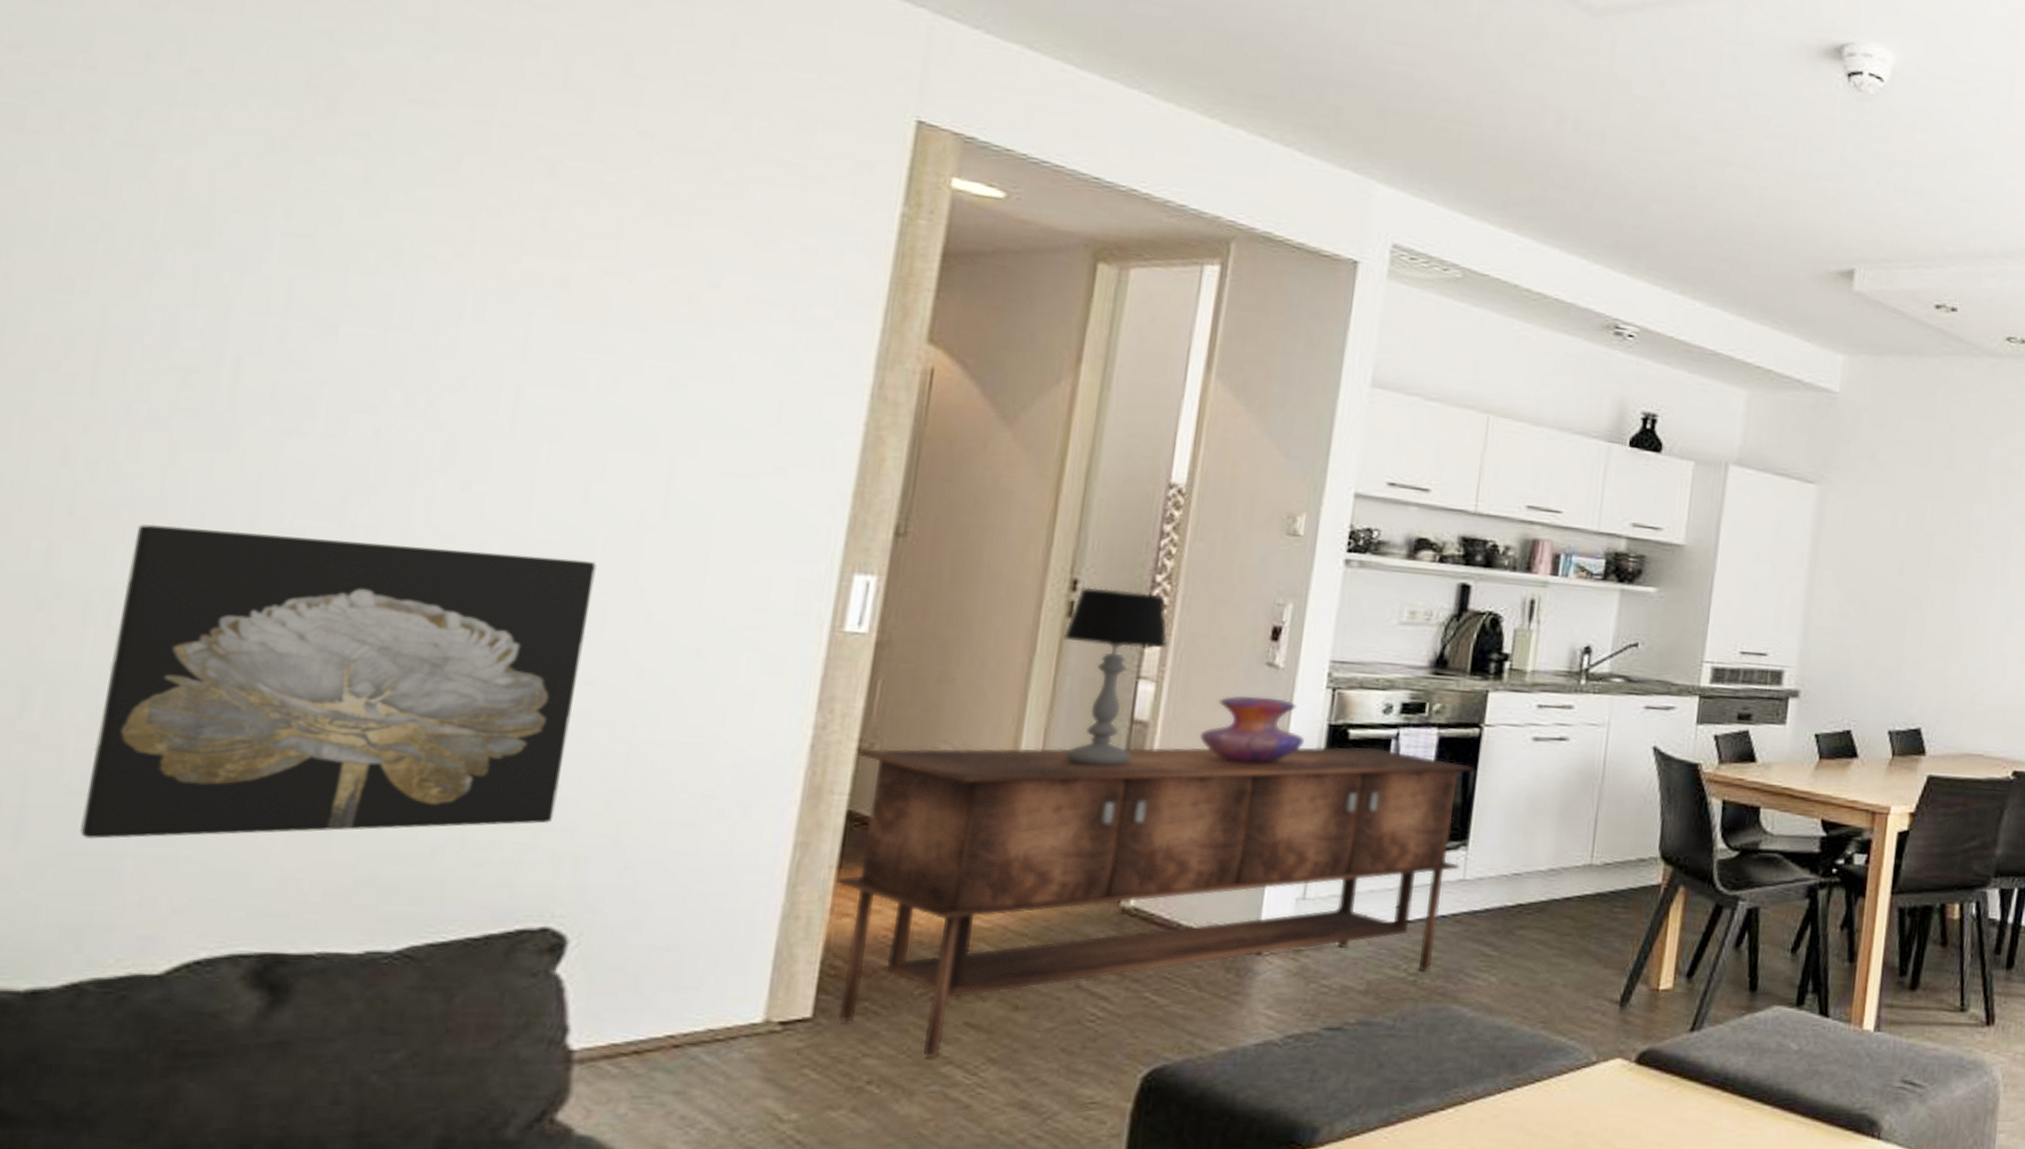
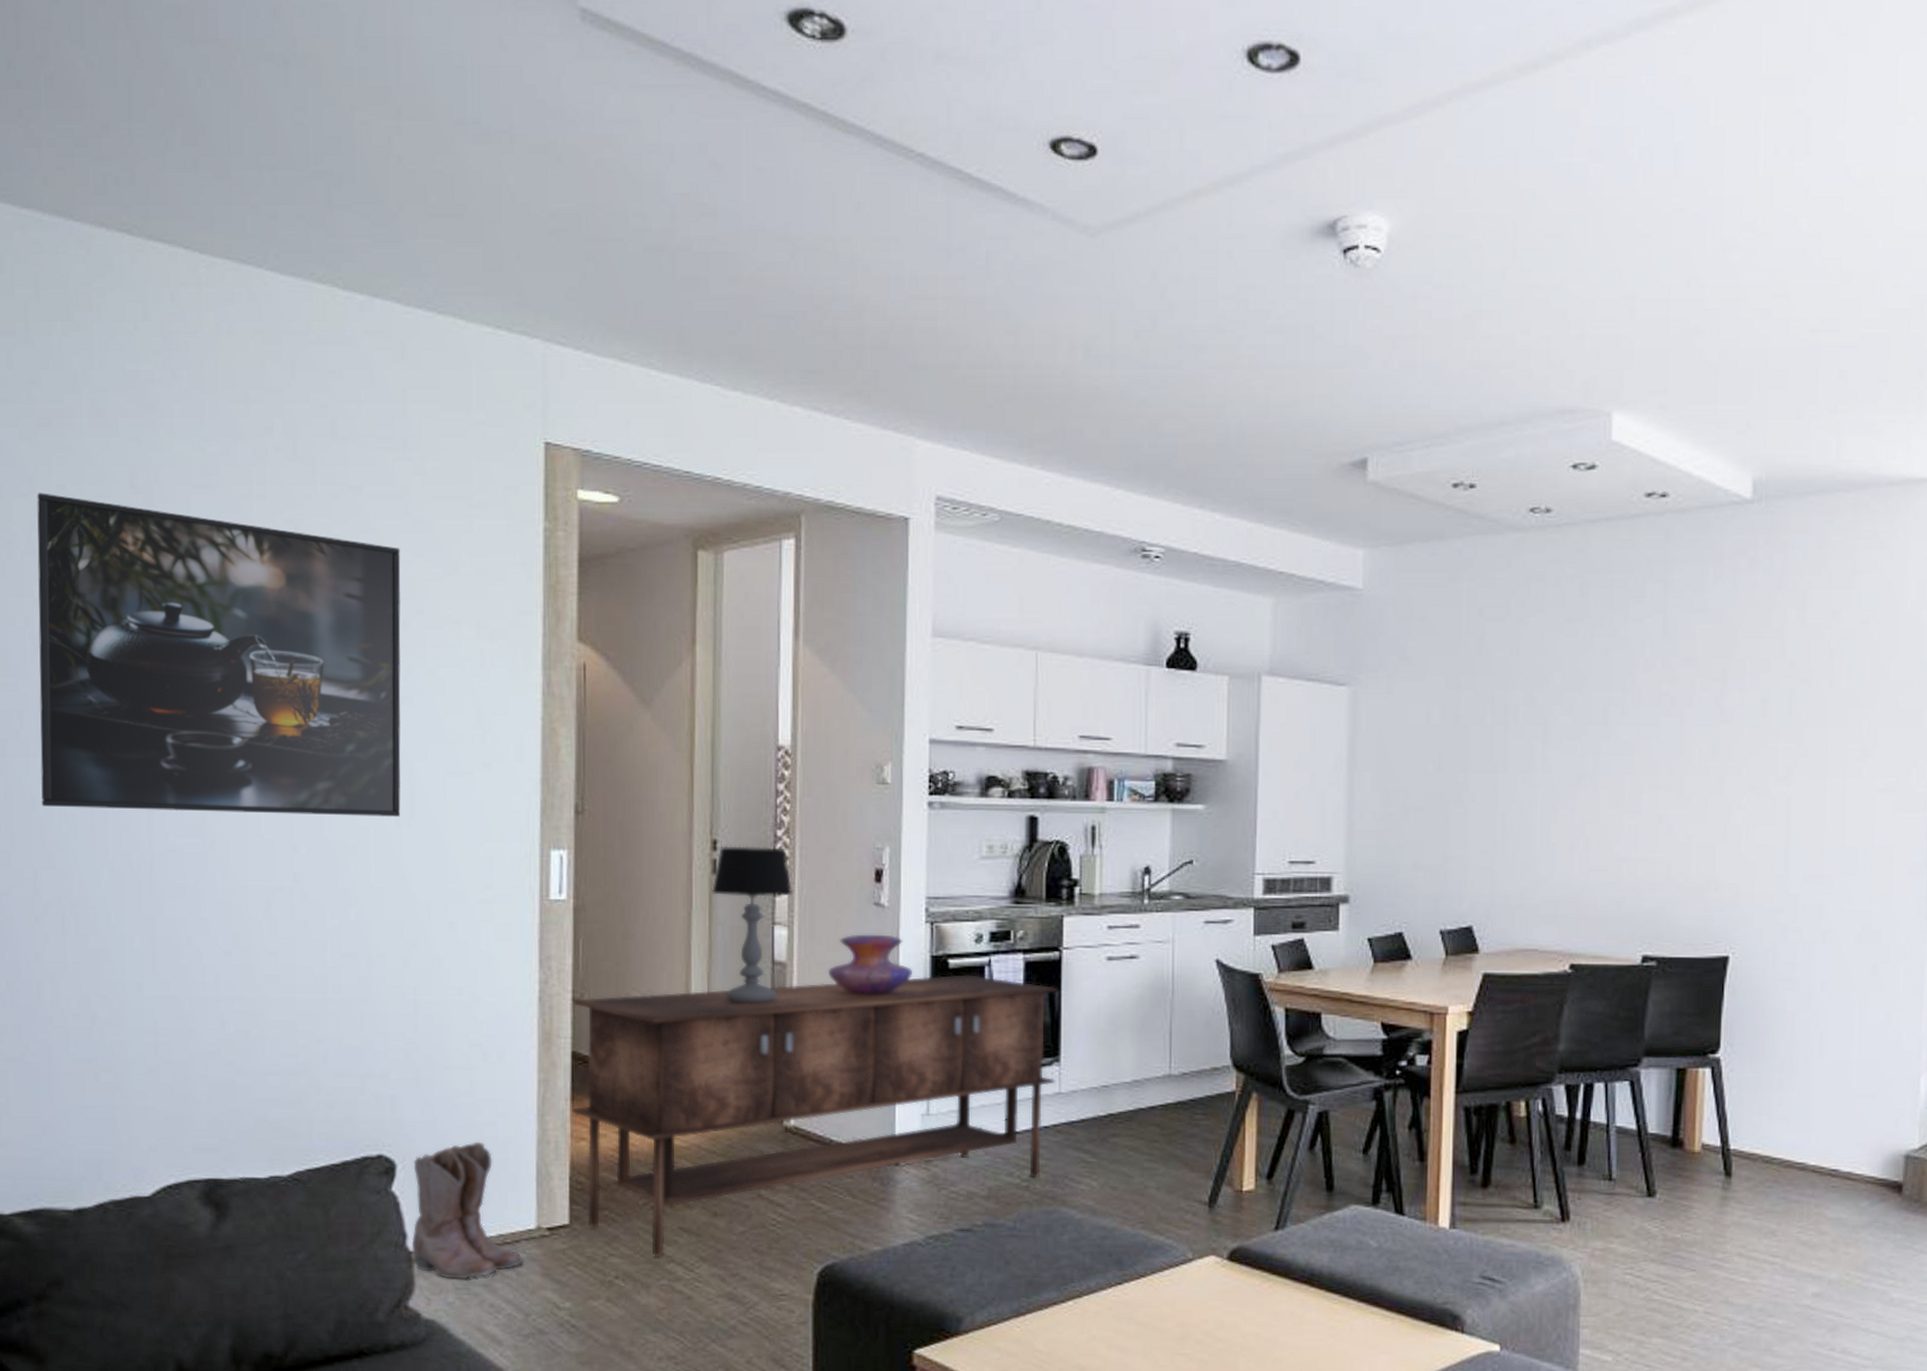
wall art: present [80,524,597,839] -> none [83,851,374,1095]
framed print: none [81,74,699,519] -> present [37,493,401,817]
boots: none [572,914,740,1085] -> present [411,1141,524,1279]

